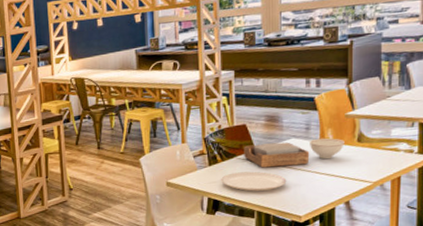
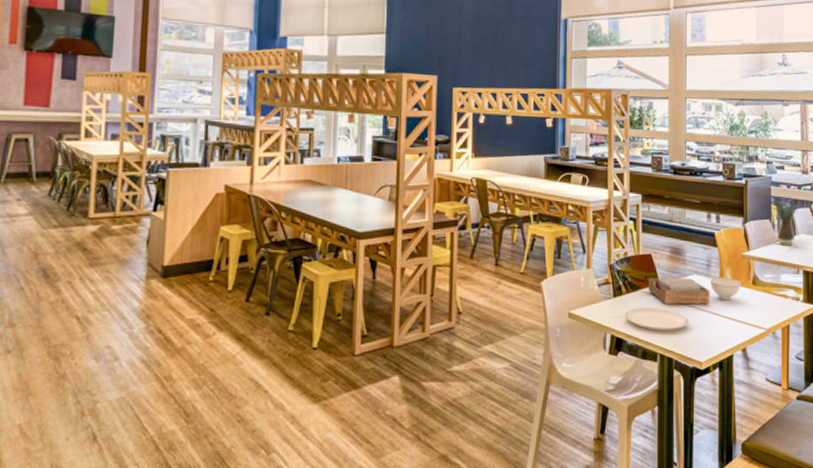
vase: none [384,55,414,101] -> present [774,199,798,246]

